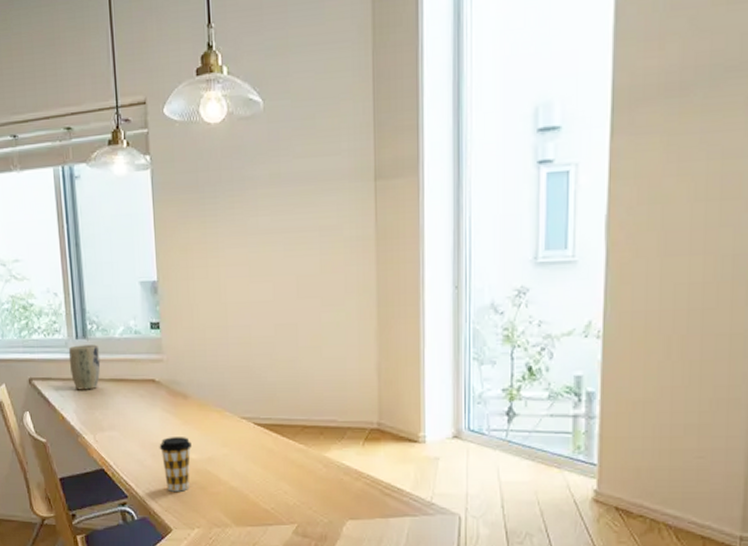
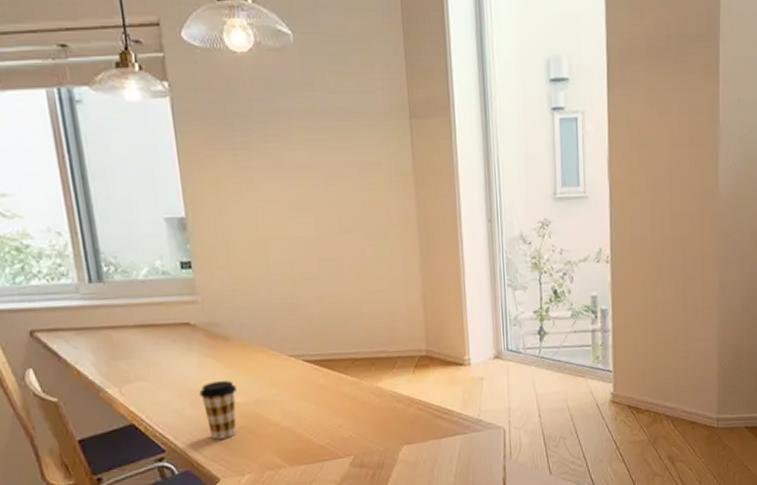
plant pot: present [68,344,101,390] -> none [80,288,123,340]

